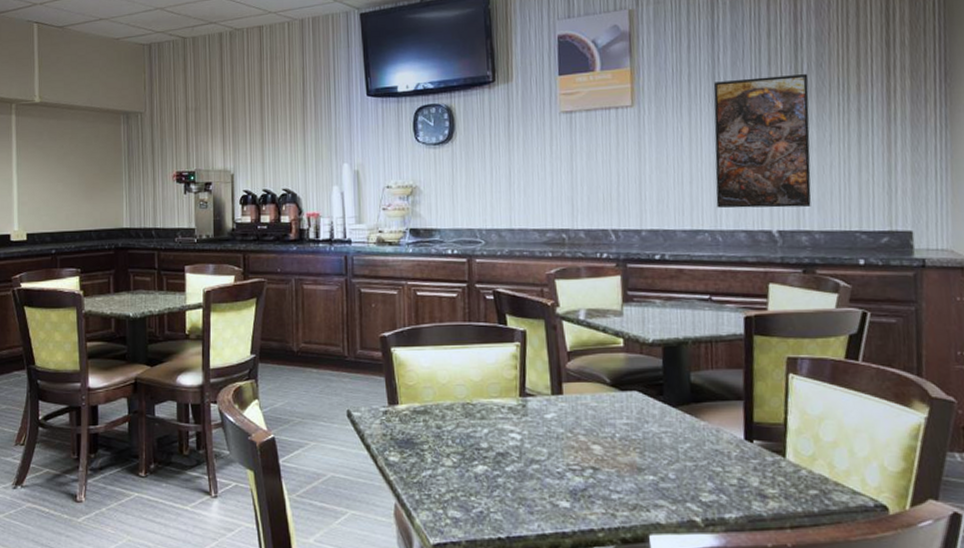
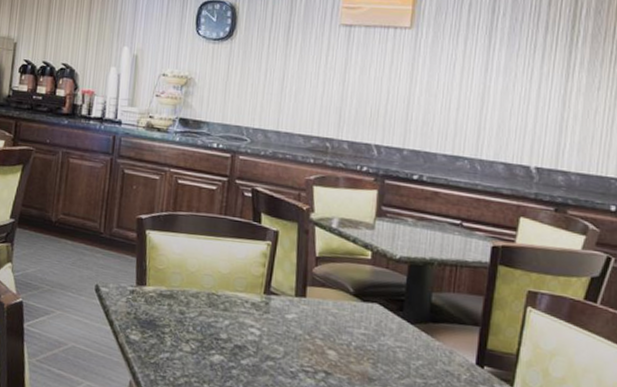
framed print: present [713,74,812,208] -> none [479,15,586,148]

